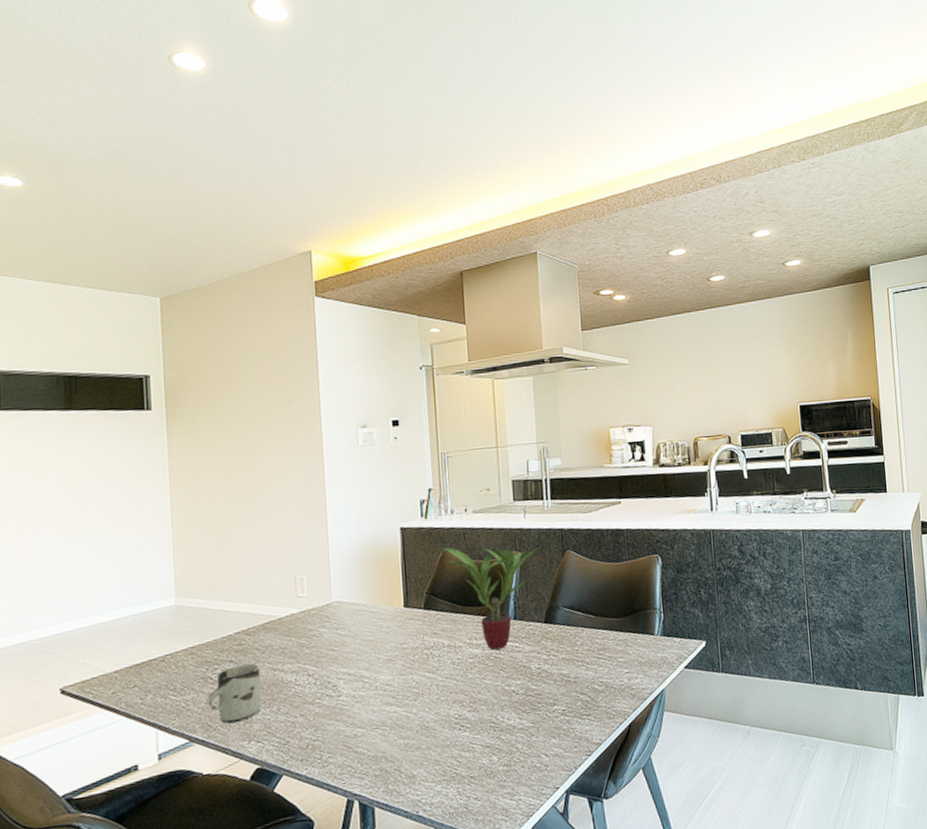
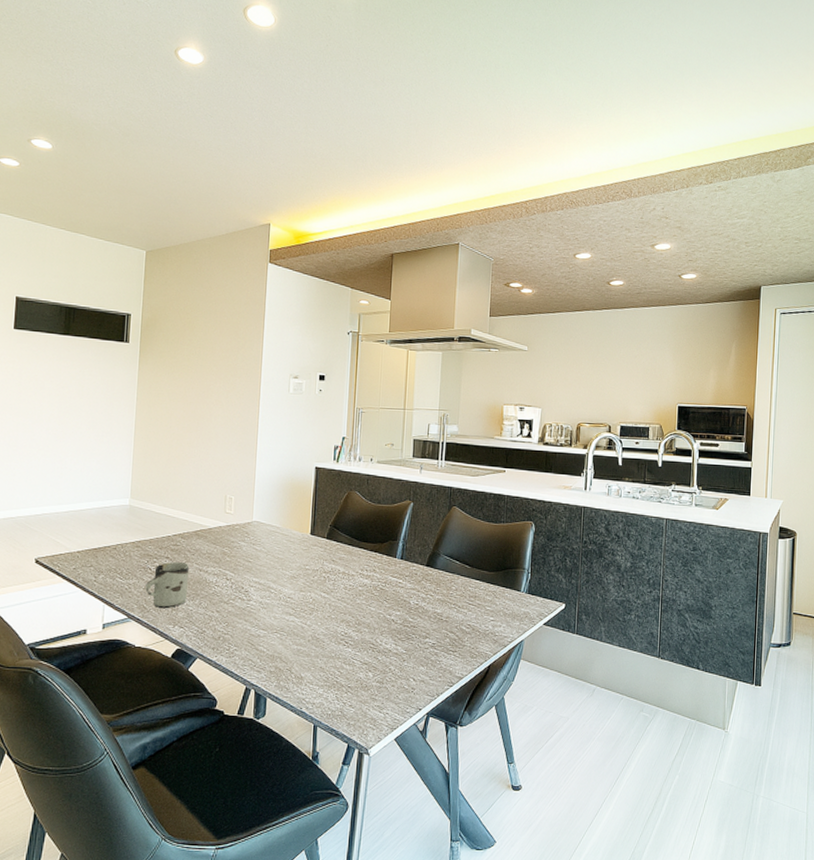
potted plant: present [439,546,541,650] -> none [345,488,431,583]

